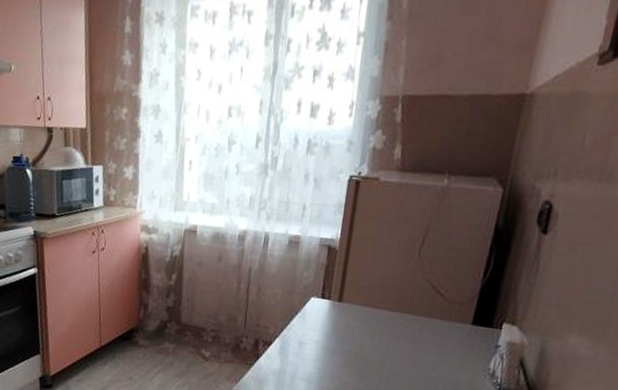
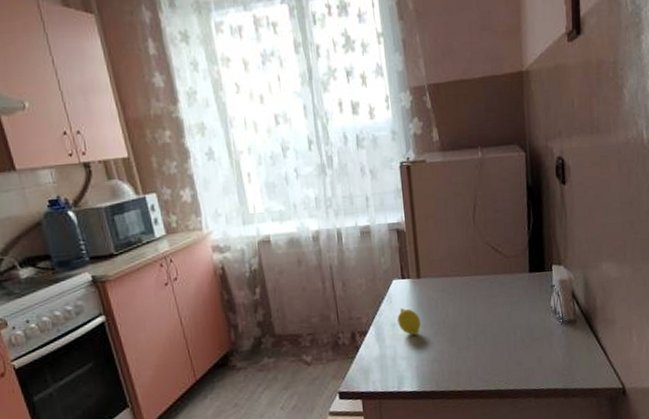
fruit: none [305,327,332,360] -> present [397,308,422,335]

